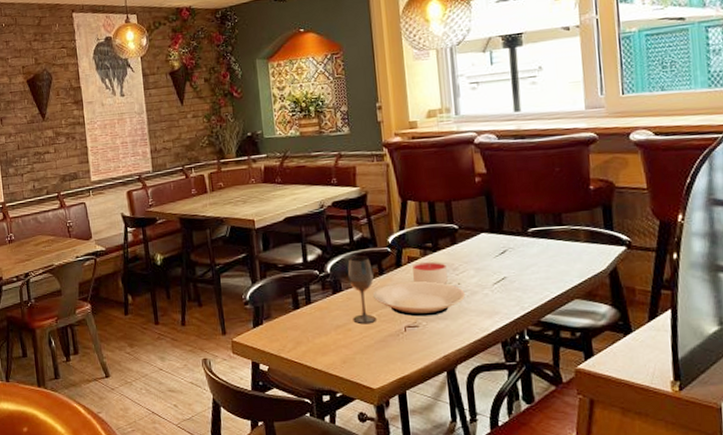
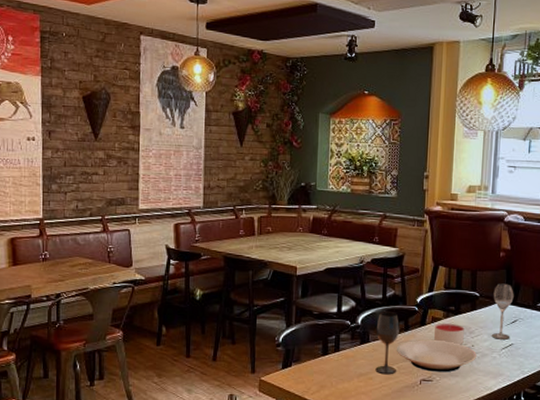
wineglass: none [474,211,502,274] -> present [492,283,514,340]

